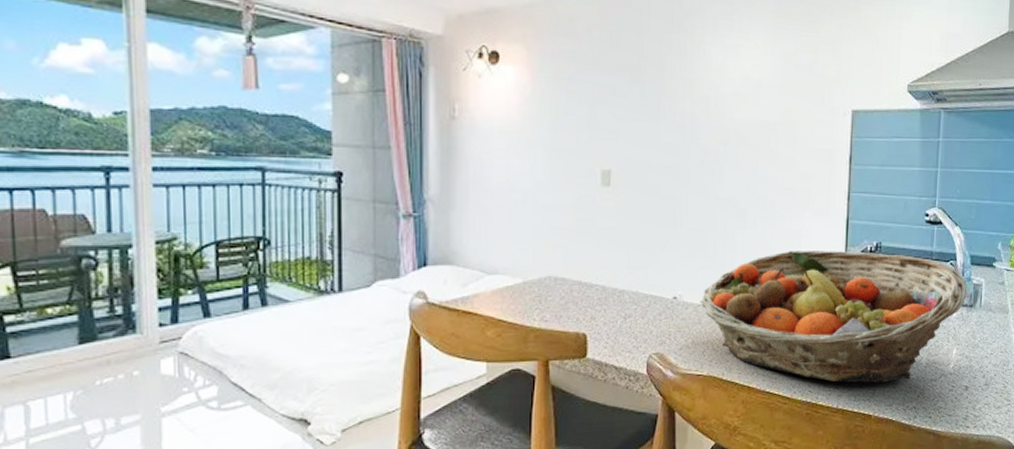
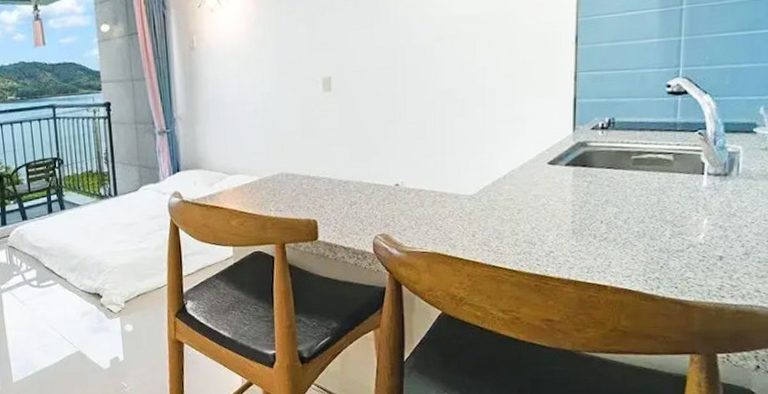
fruit basket: present [700,251,968,383] -> none [421,128,721,256]

